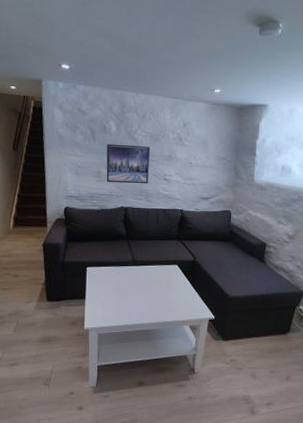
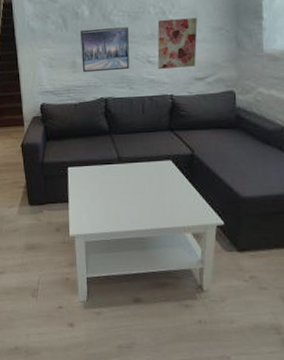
wall art: none [172,144,207,188] -> present [157,17,198,70]

